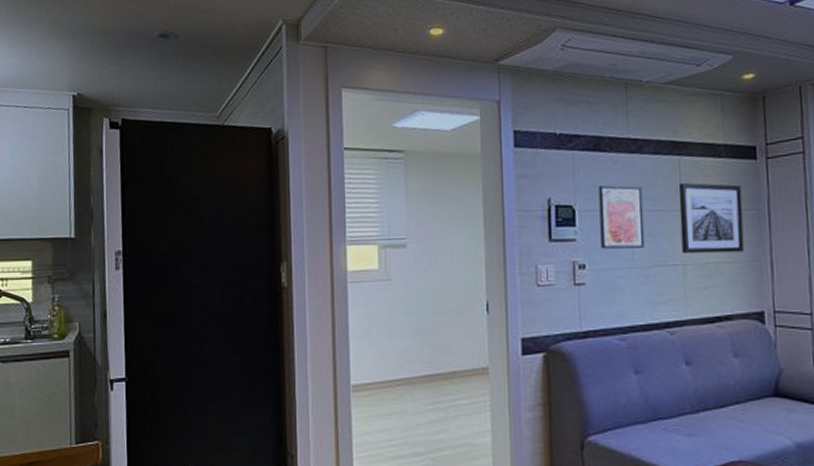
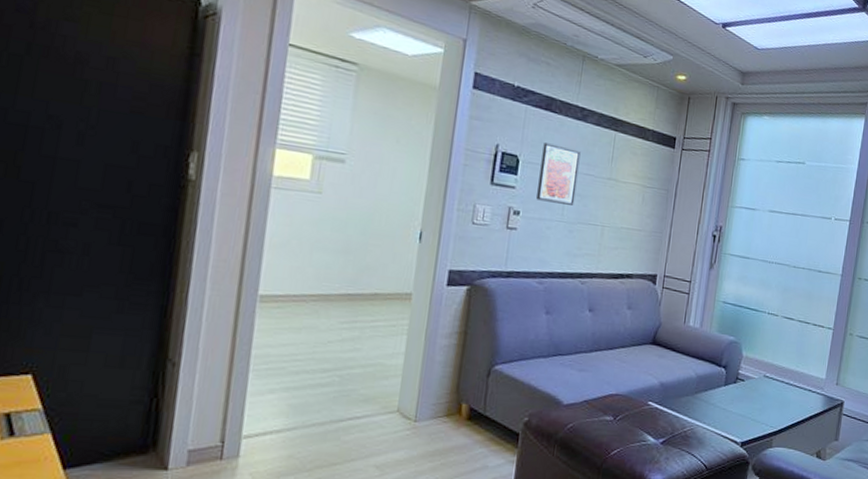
wall art: present [678,183,745,254] -> none [603,156,660,224]

